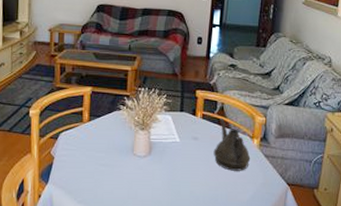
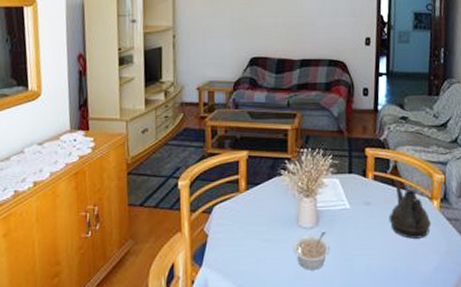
legume: none [127,159,159,192] -> present [292,230,329,270]

